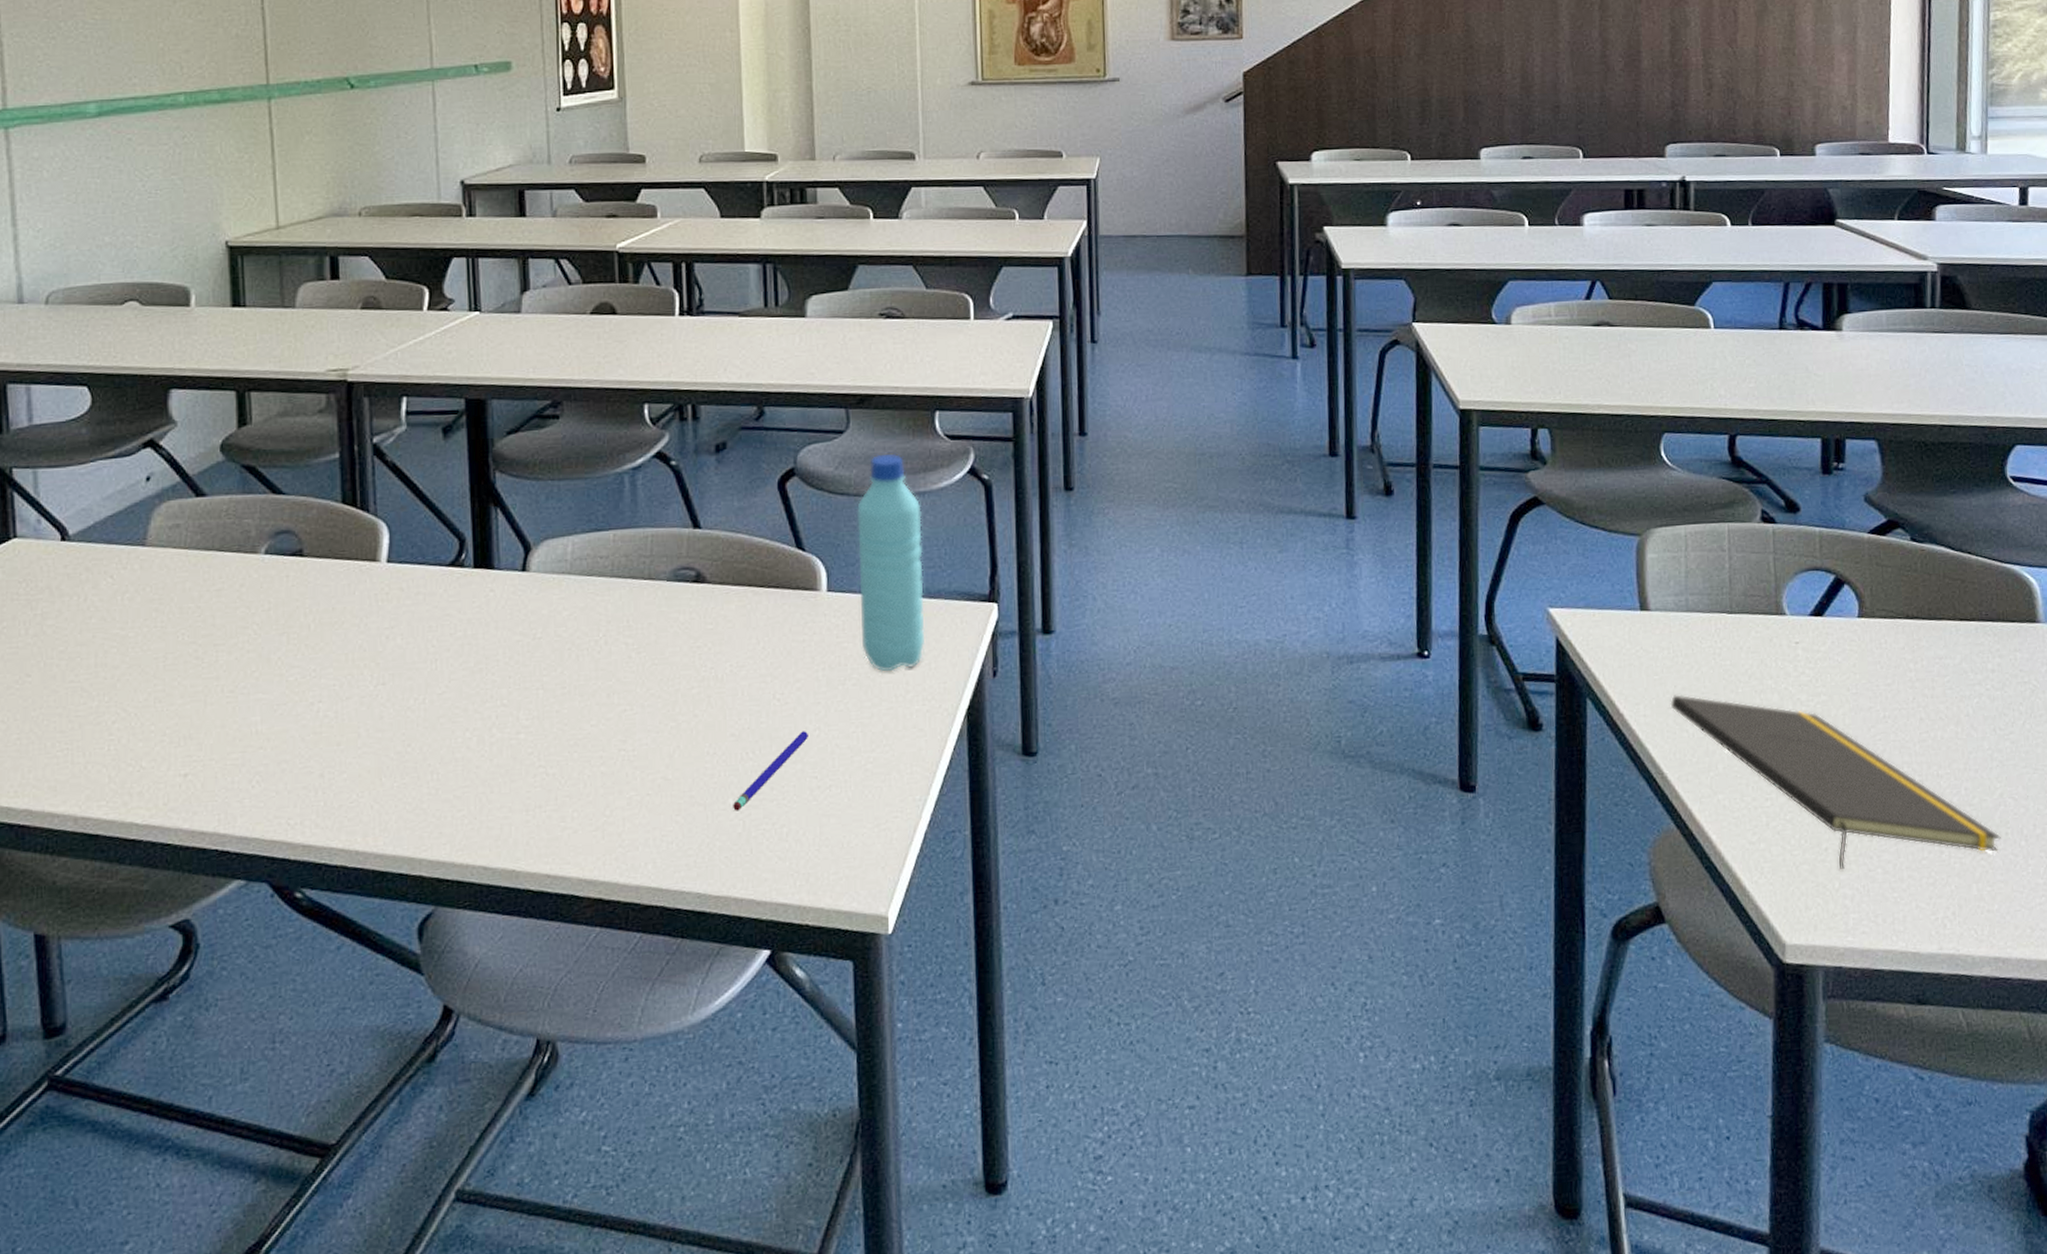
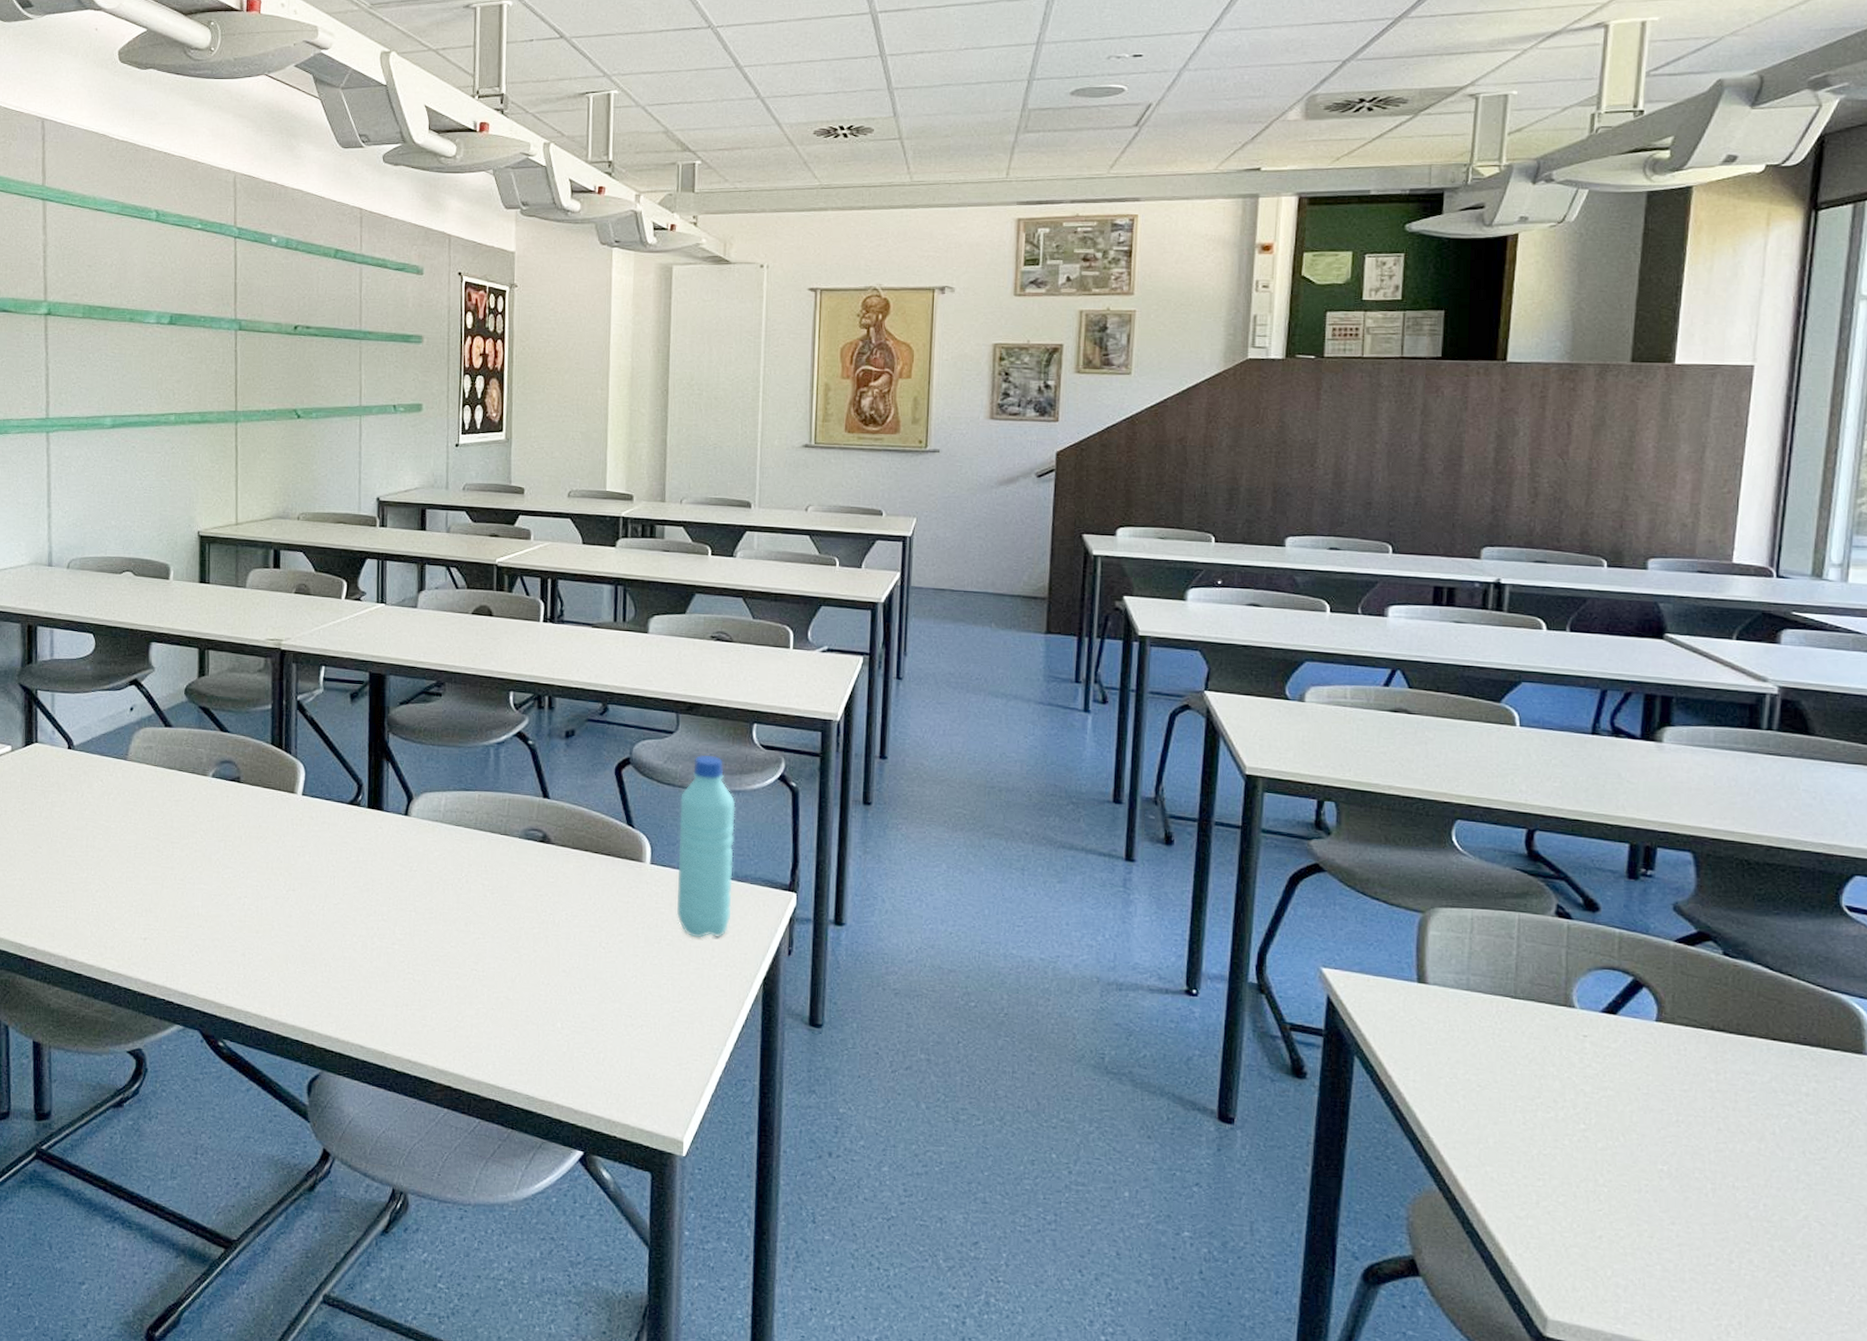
pen: present [733,731,808,811] -> none [560,977,627,1034]
notepad: present [1670,694,2001,869] -> none [1442,1066,1802,1273]

